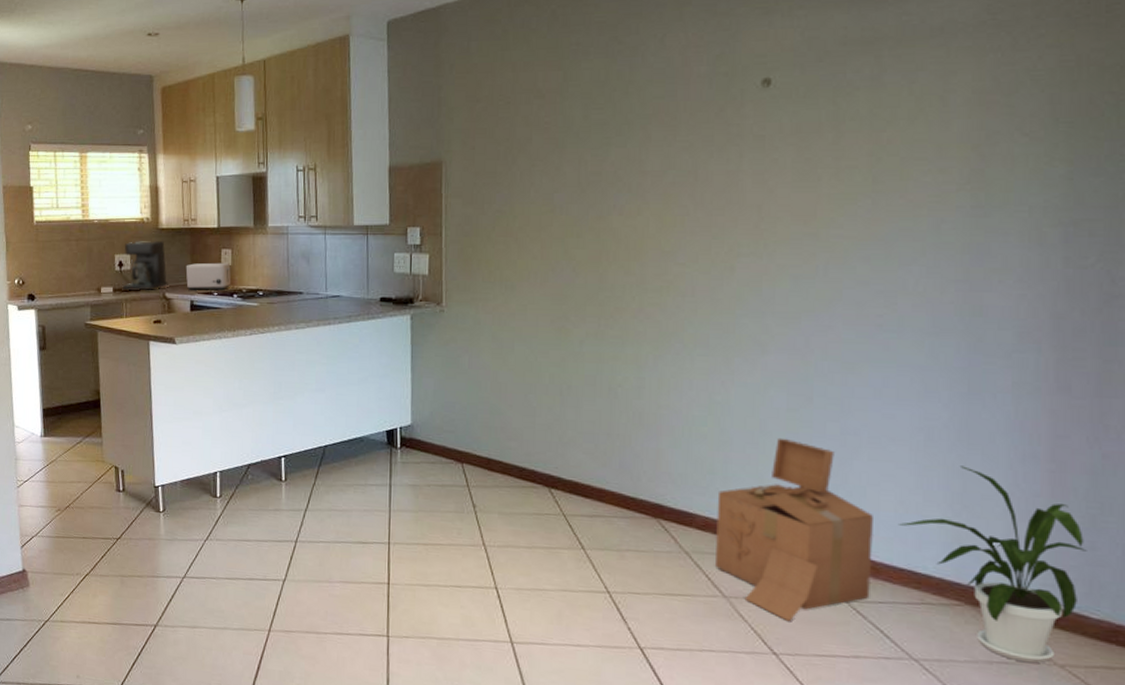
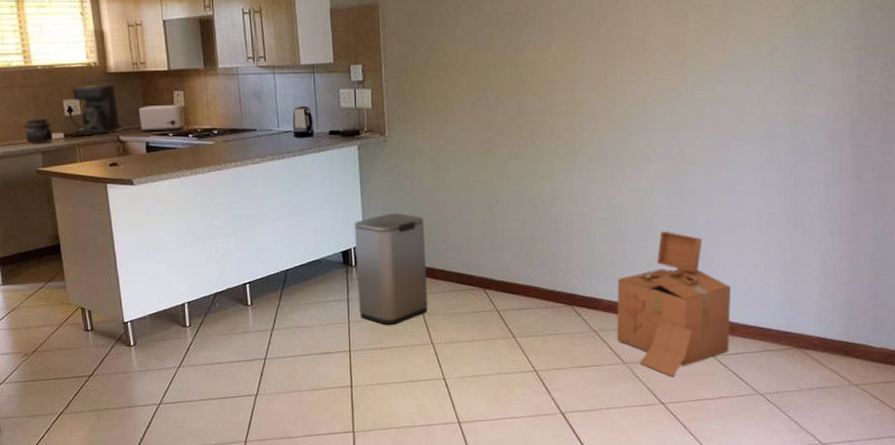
jar: none [76,272,102,297] -> present [23,119,53,144]
kettle: none [341,269,365,304] -> present [292,105,315,138]
pedal bin: none [401,392,482,519] -> present [354,214,428,325]
house plant: present [897,465,1087,664] -> none [748,242,873,386]

